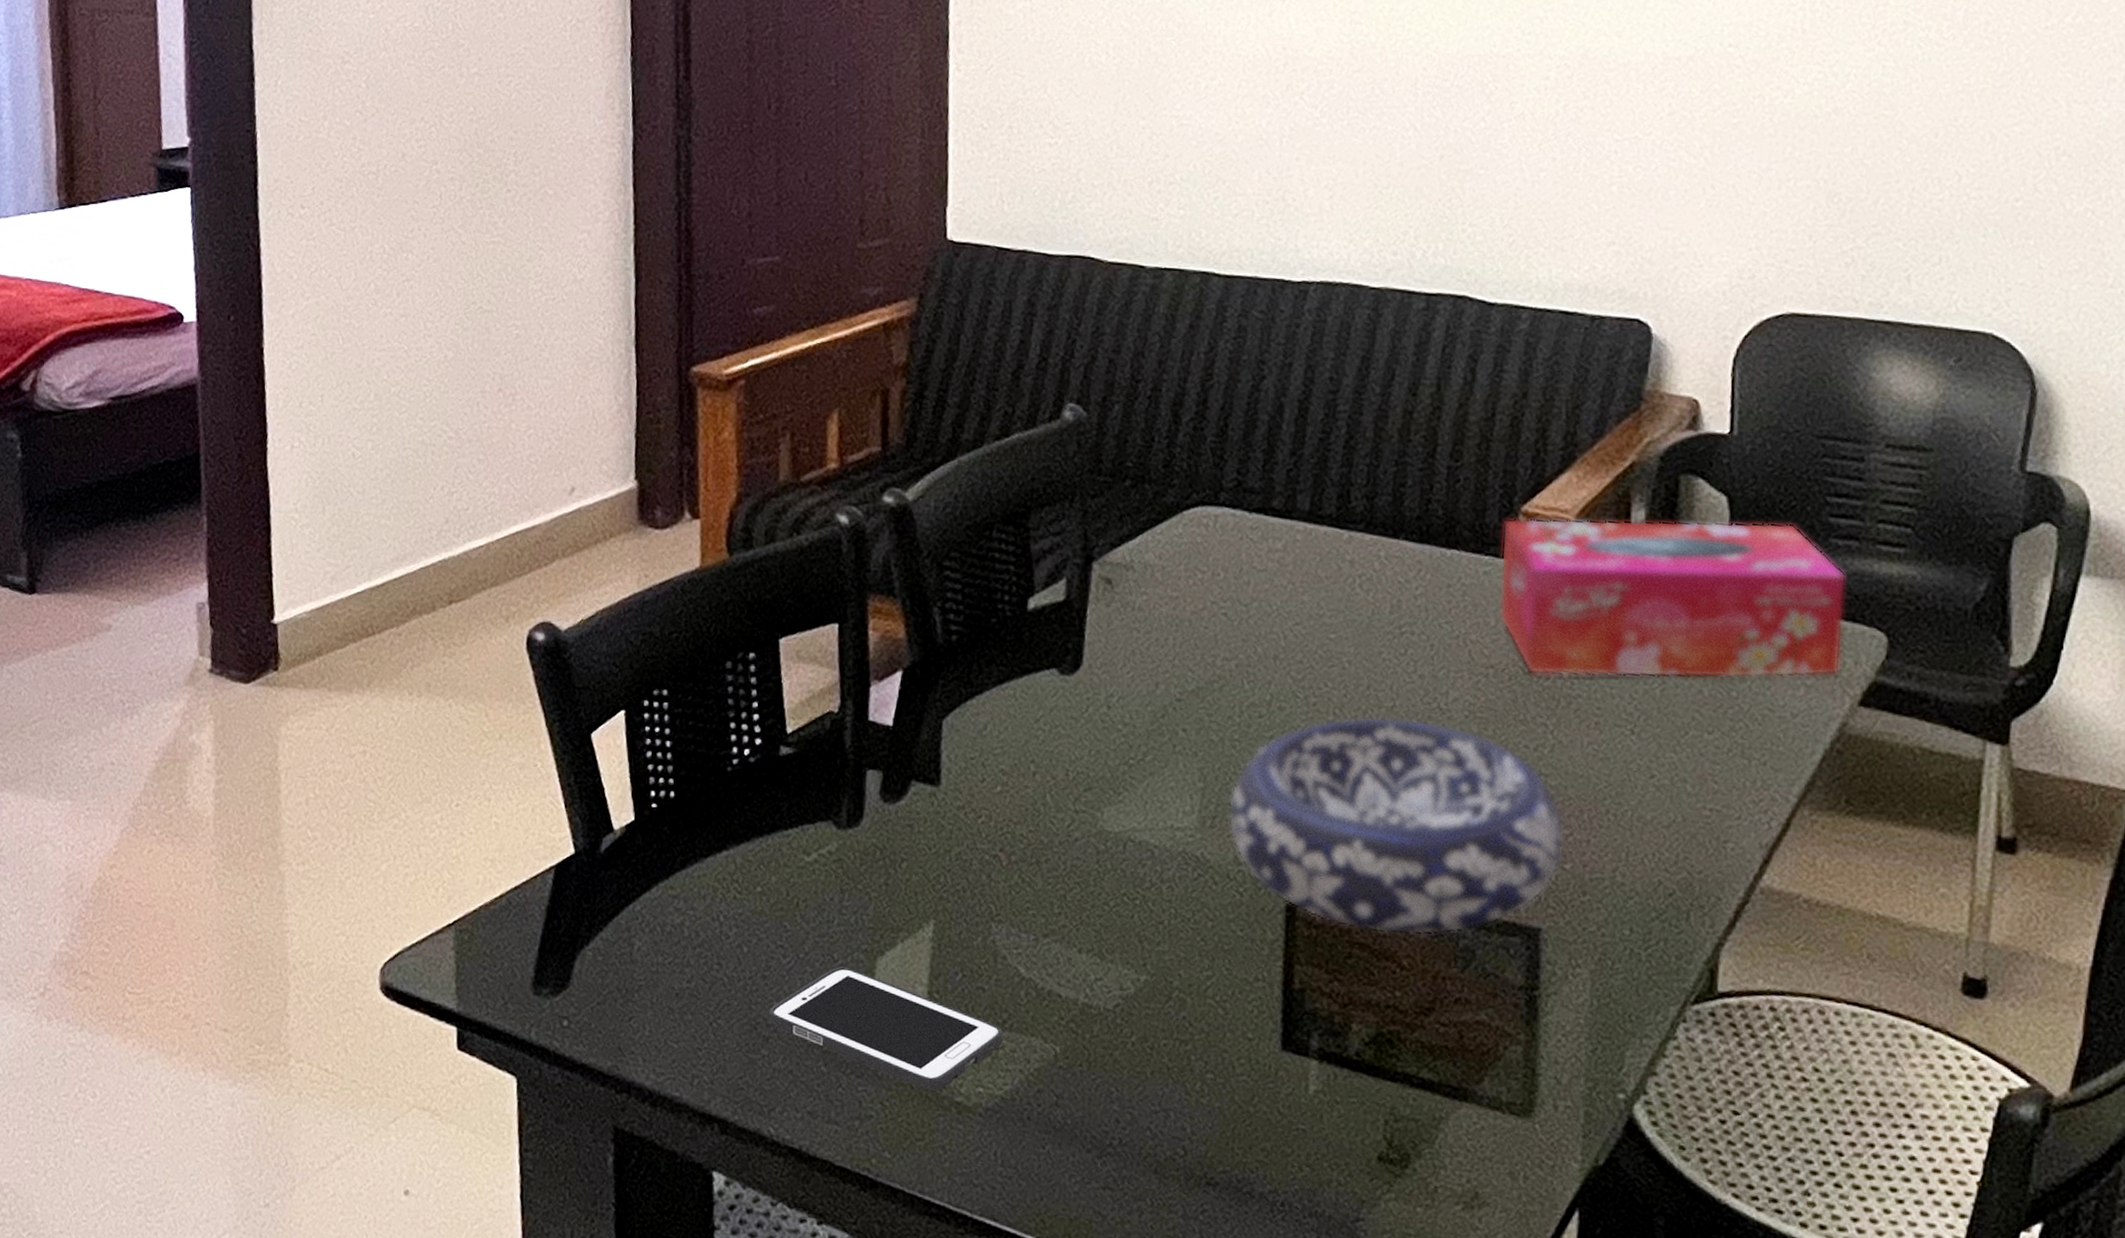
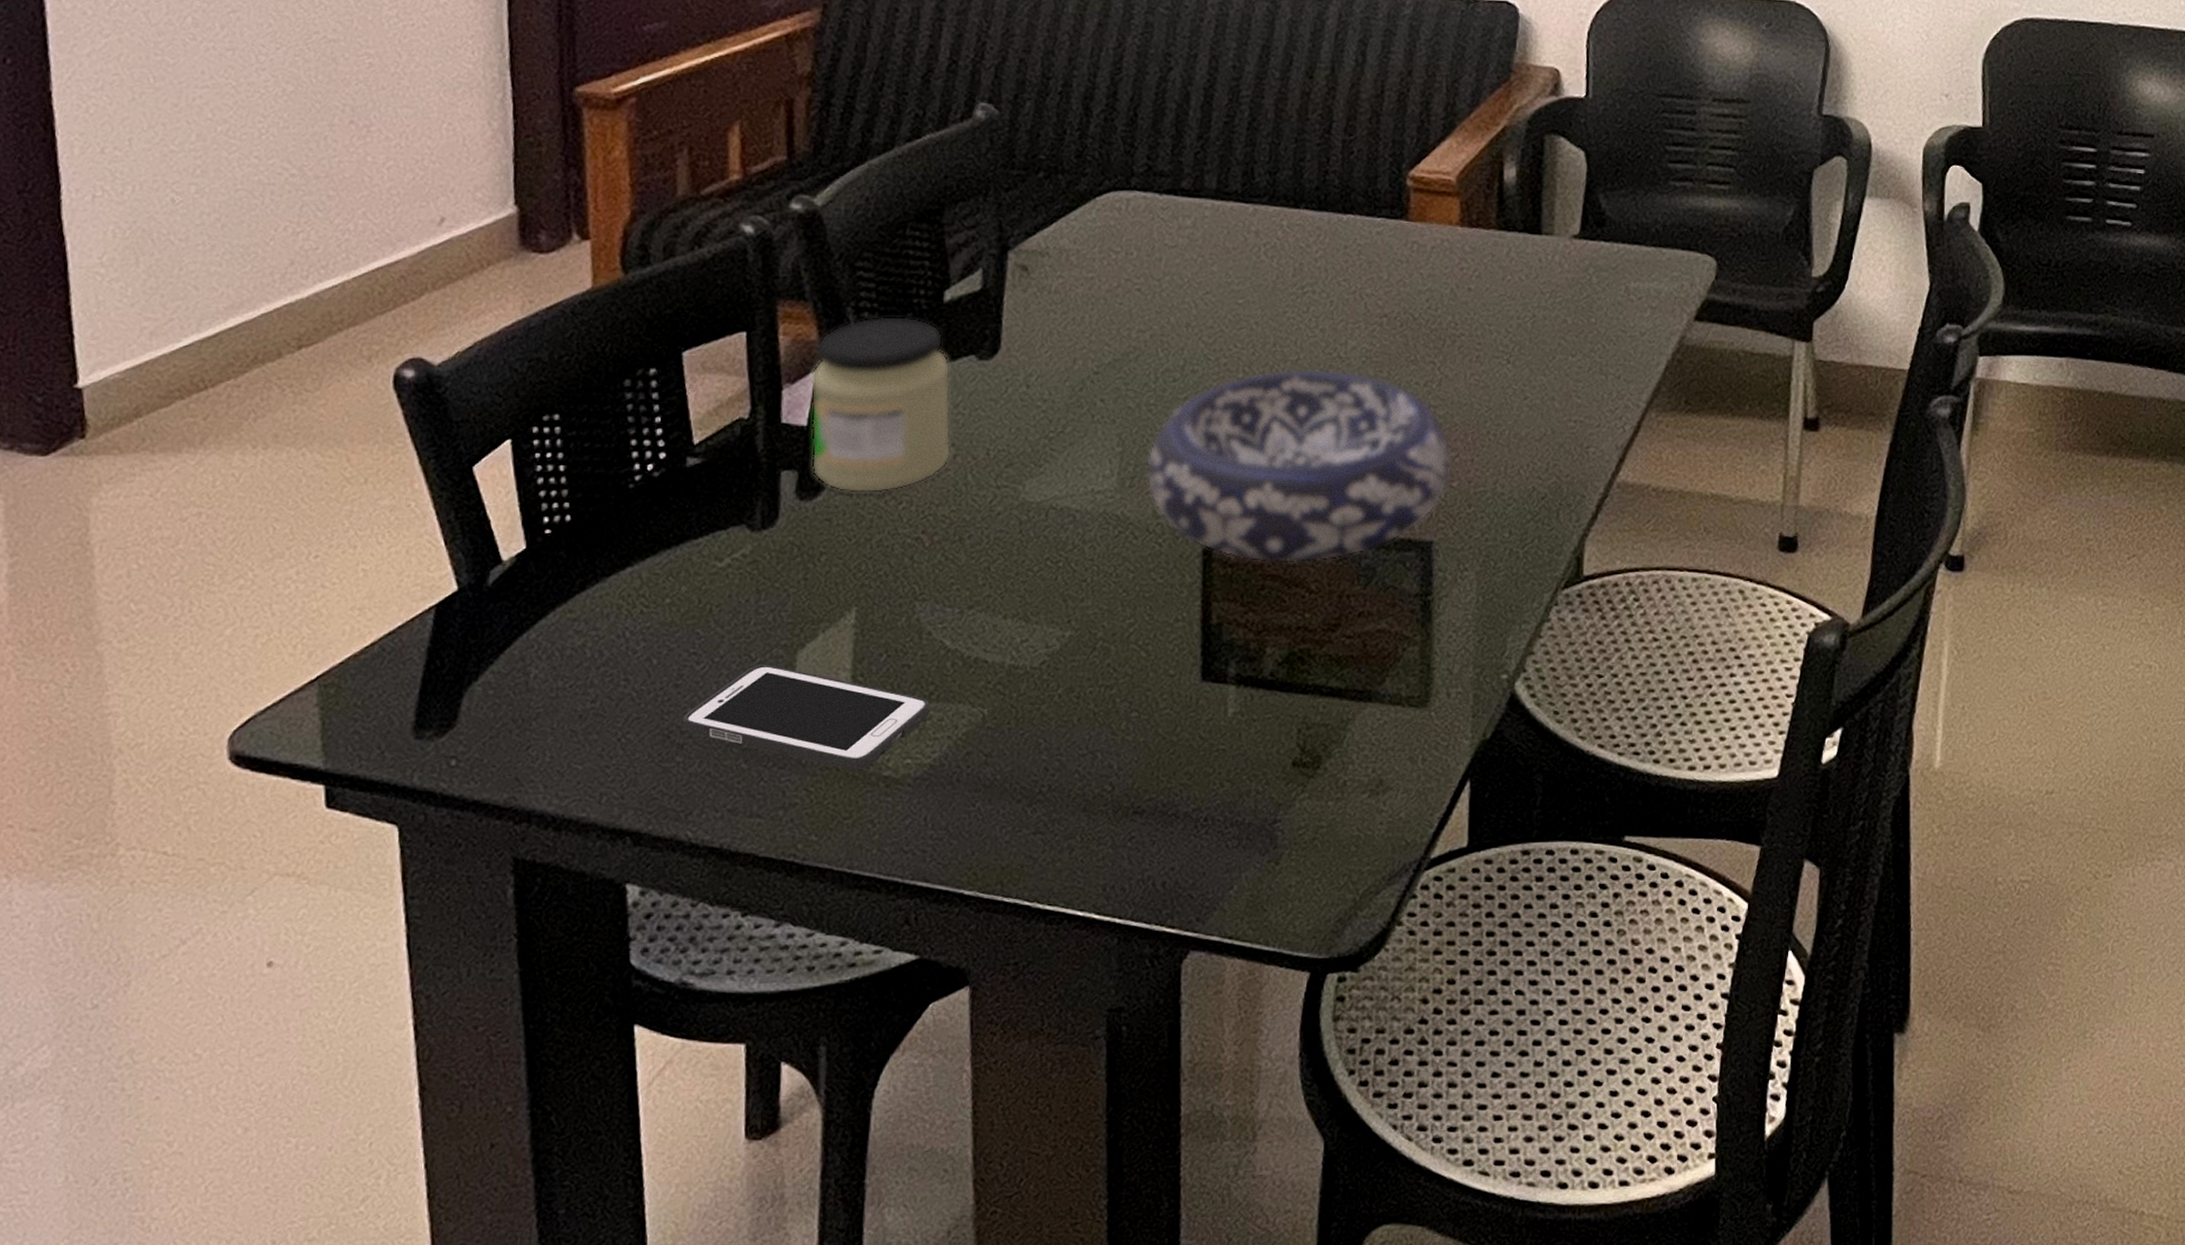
jar: none [895,619,1033,804] -> present [809,316,952,493]
tissue box: present [1498,518,1846,679] -> none [1390,171,1683,319]

